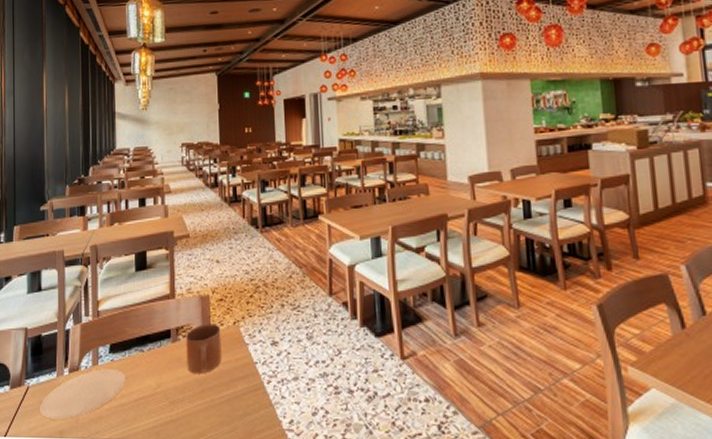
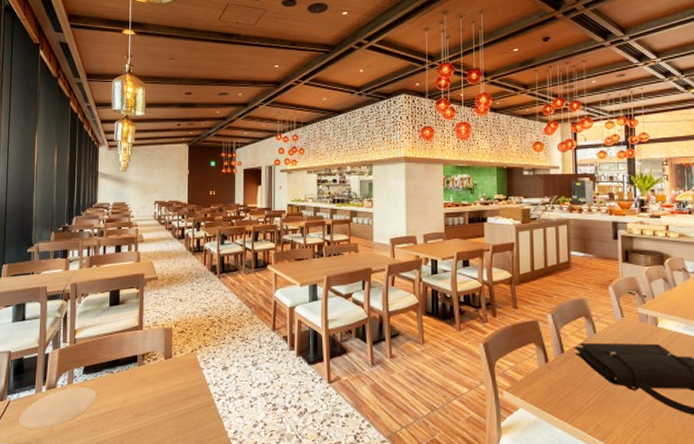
cup: present [186,323,222,374] -> none [150,351,180,393]

